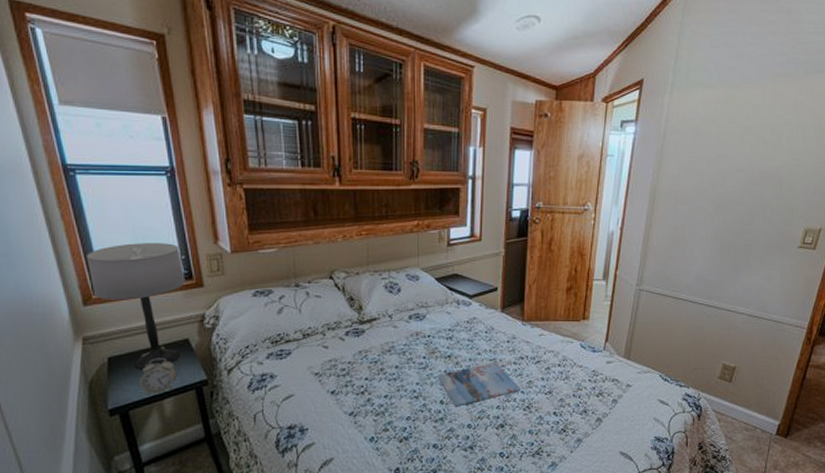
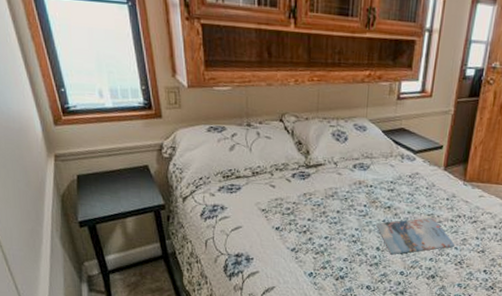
table lamp: present [86,243,185,370] -> none [55,69,145,190]
alarm clock: present [140,358,178,395] -> none [105,180,138,213]

